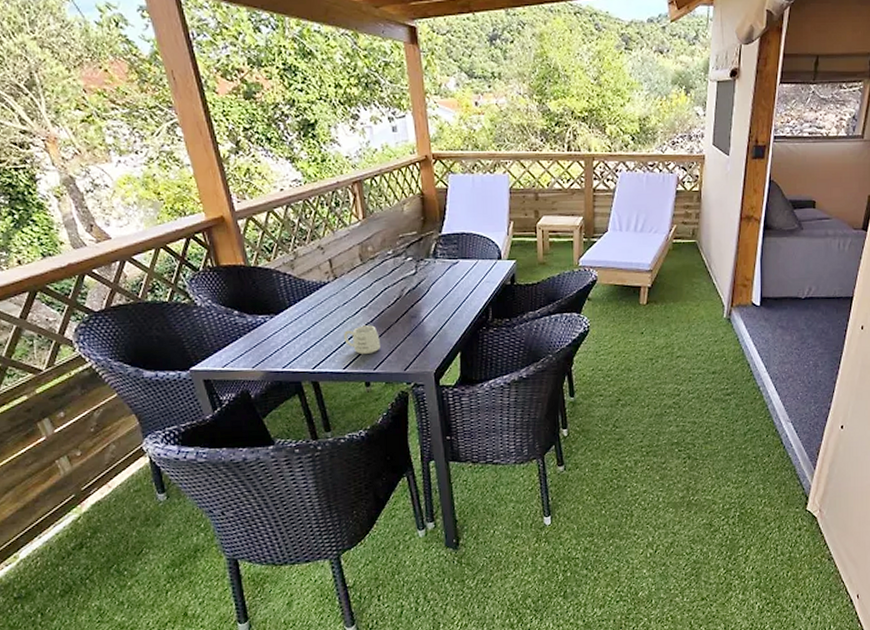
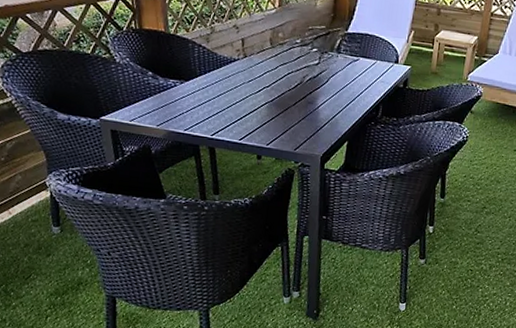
mug: present [344,325,380,354] -> none [244,103,277,130]

